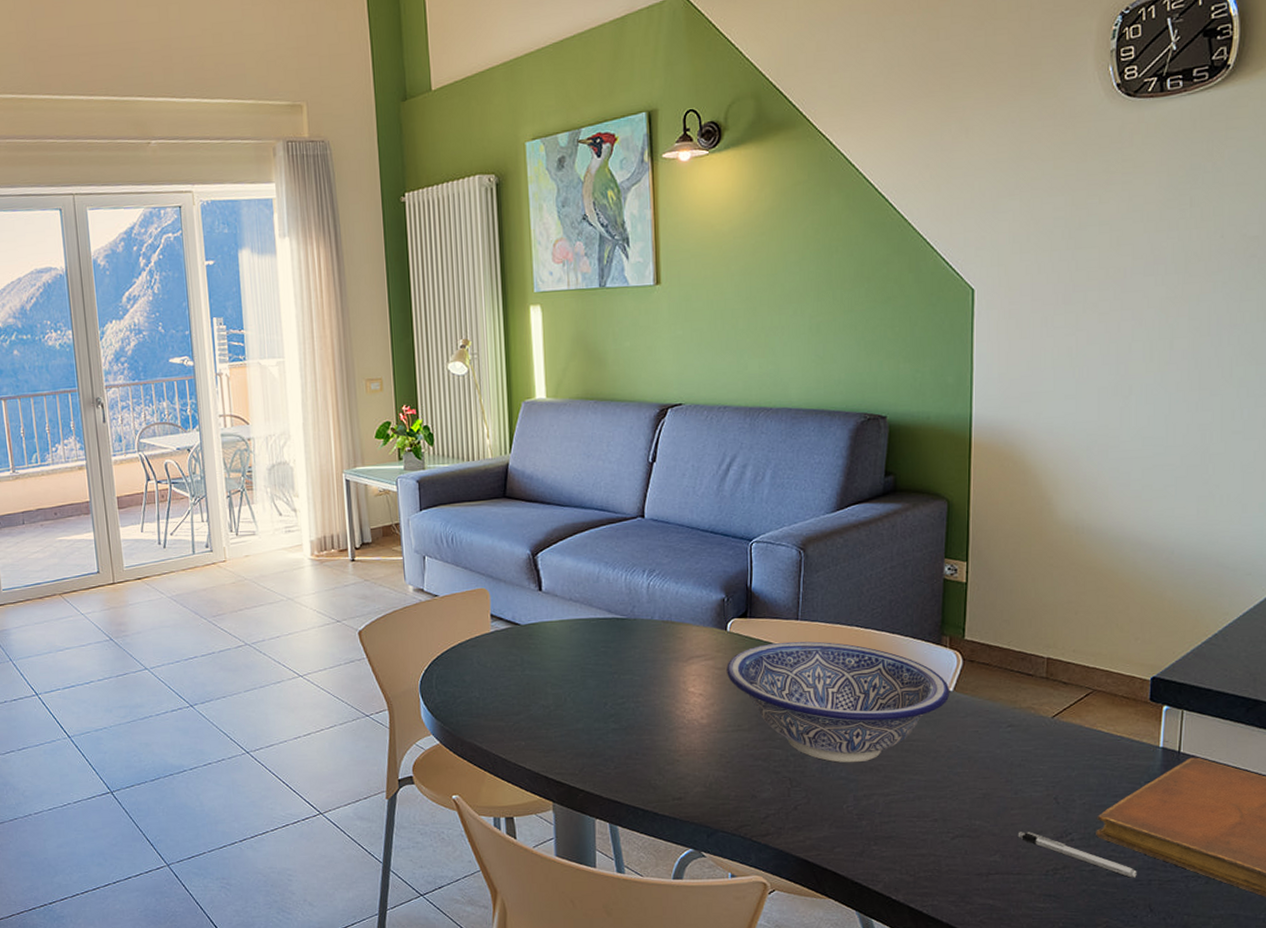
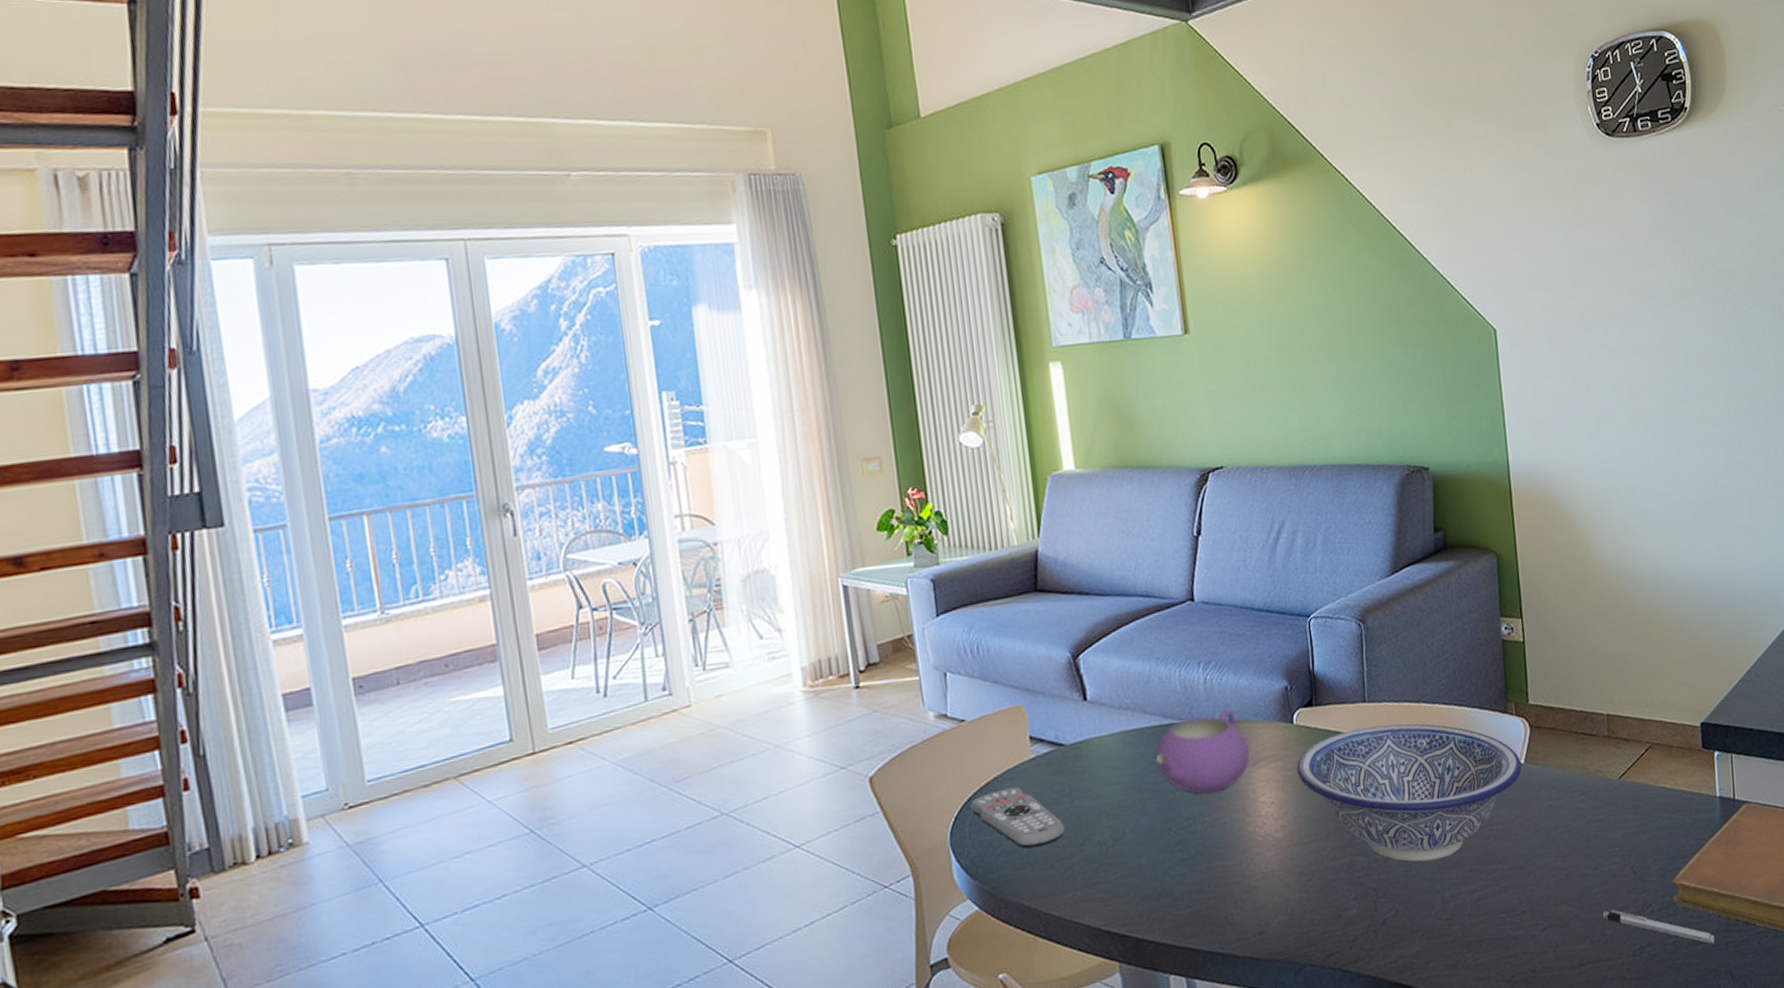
remote control: none [438,652,515,703] -> present [970,786,1065,849]
teapot: none [598,612,684,679] -> present [1155,710,1250,795]

